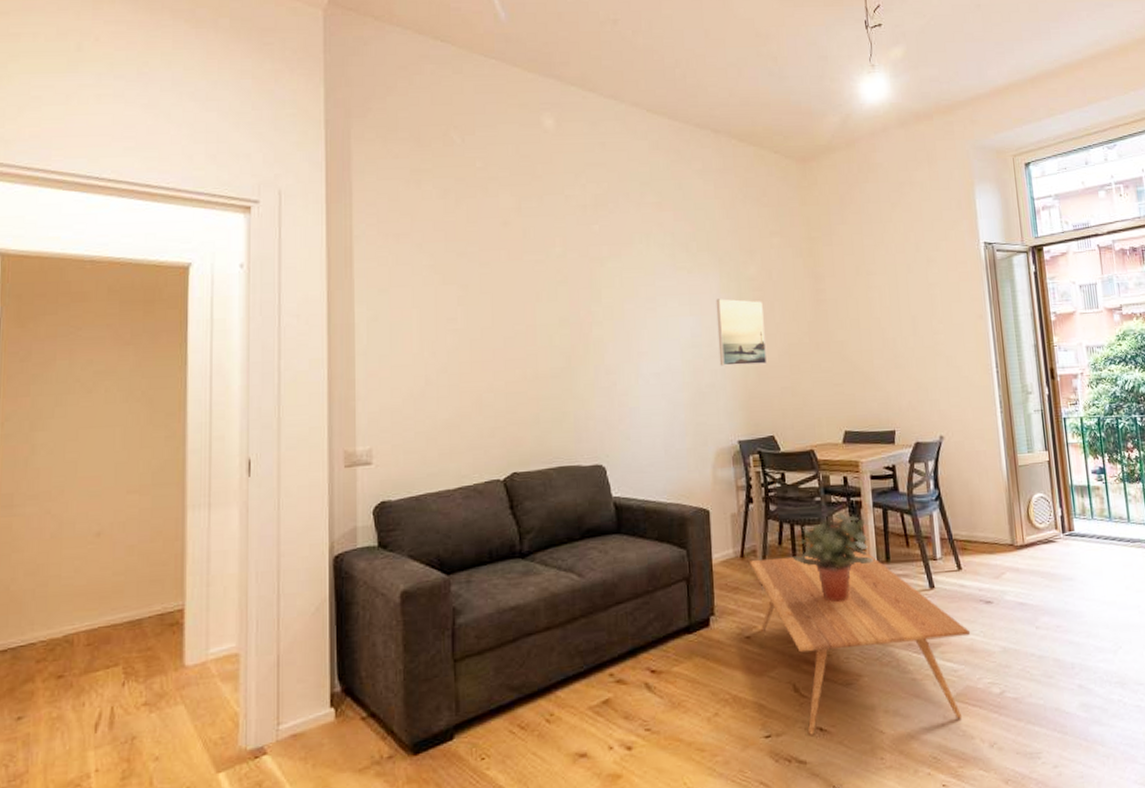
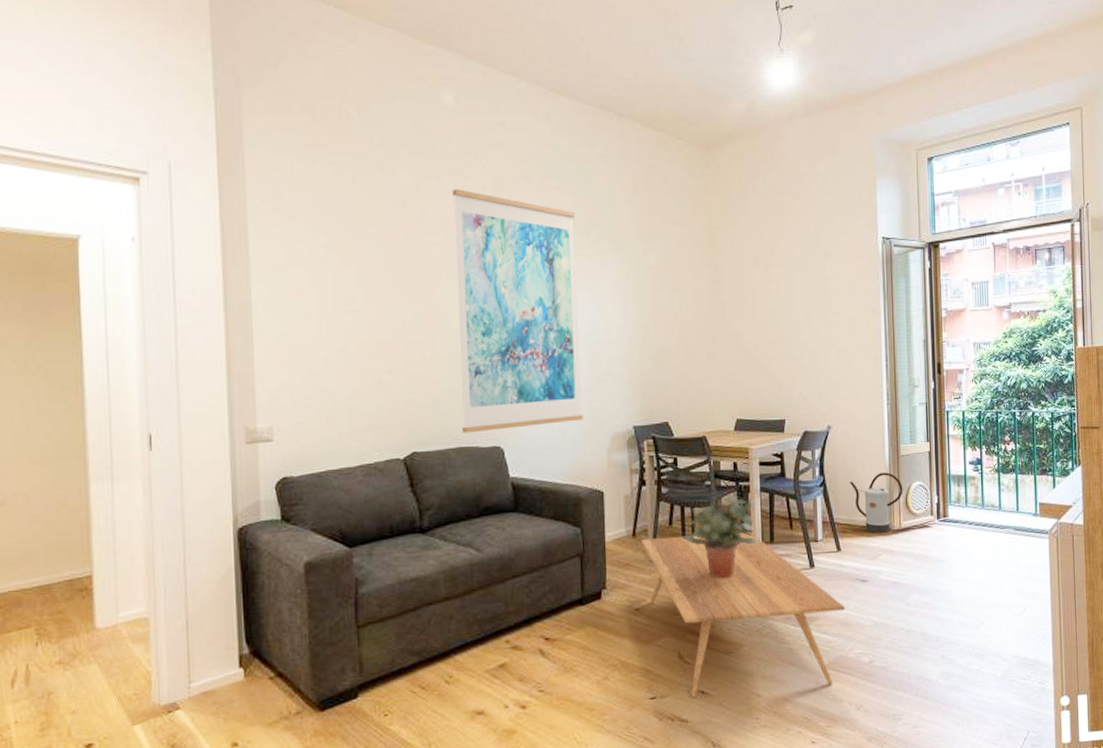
wall art: none [553,208,687,452] -> present [452,189,583,433]
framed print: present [716,298,767,366] -> none [615,286,663,353]
watering can: none [966,484,1024,551] -> present [849,472,903,534]

